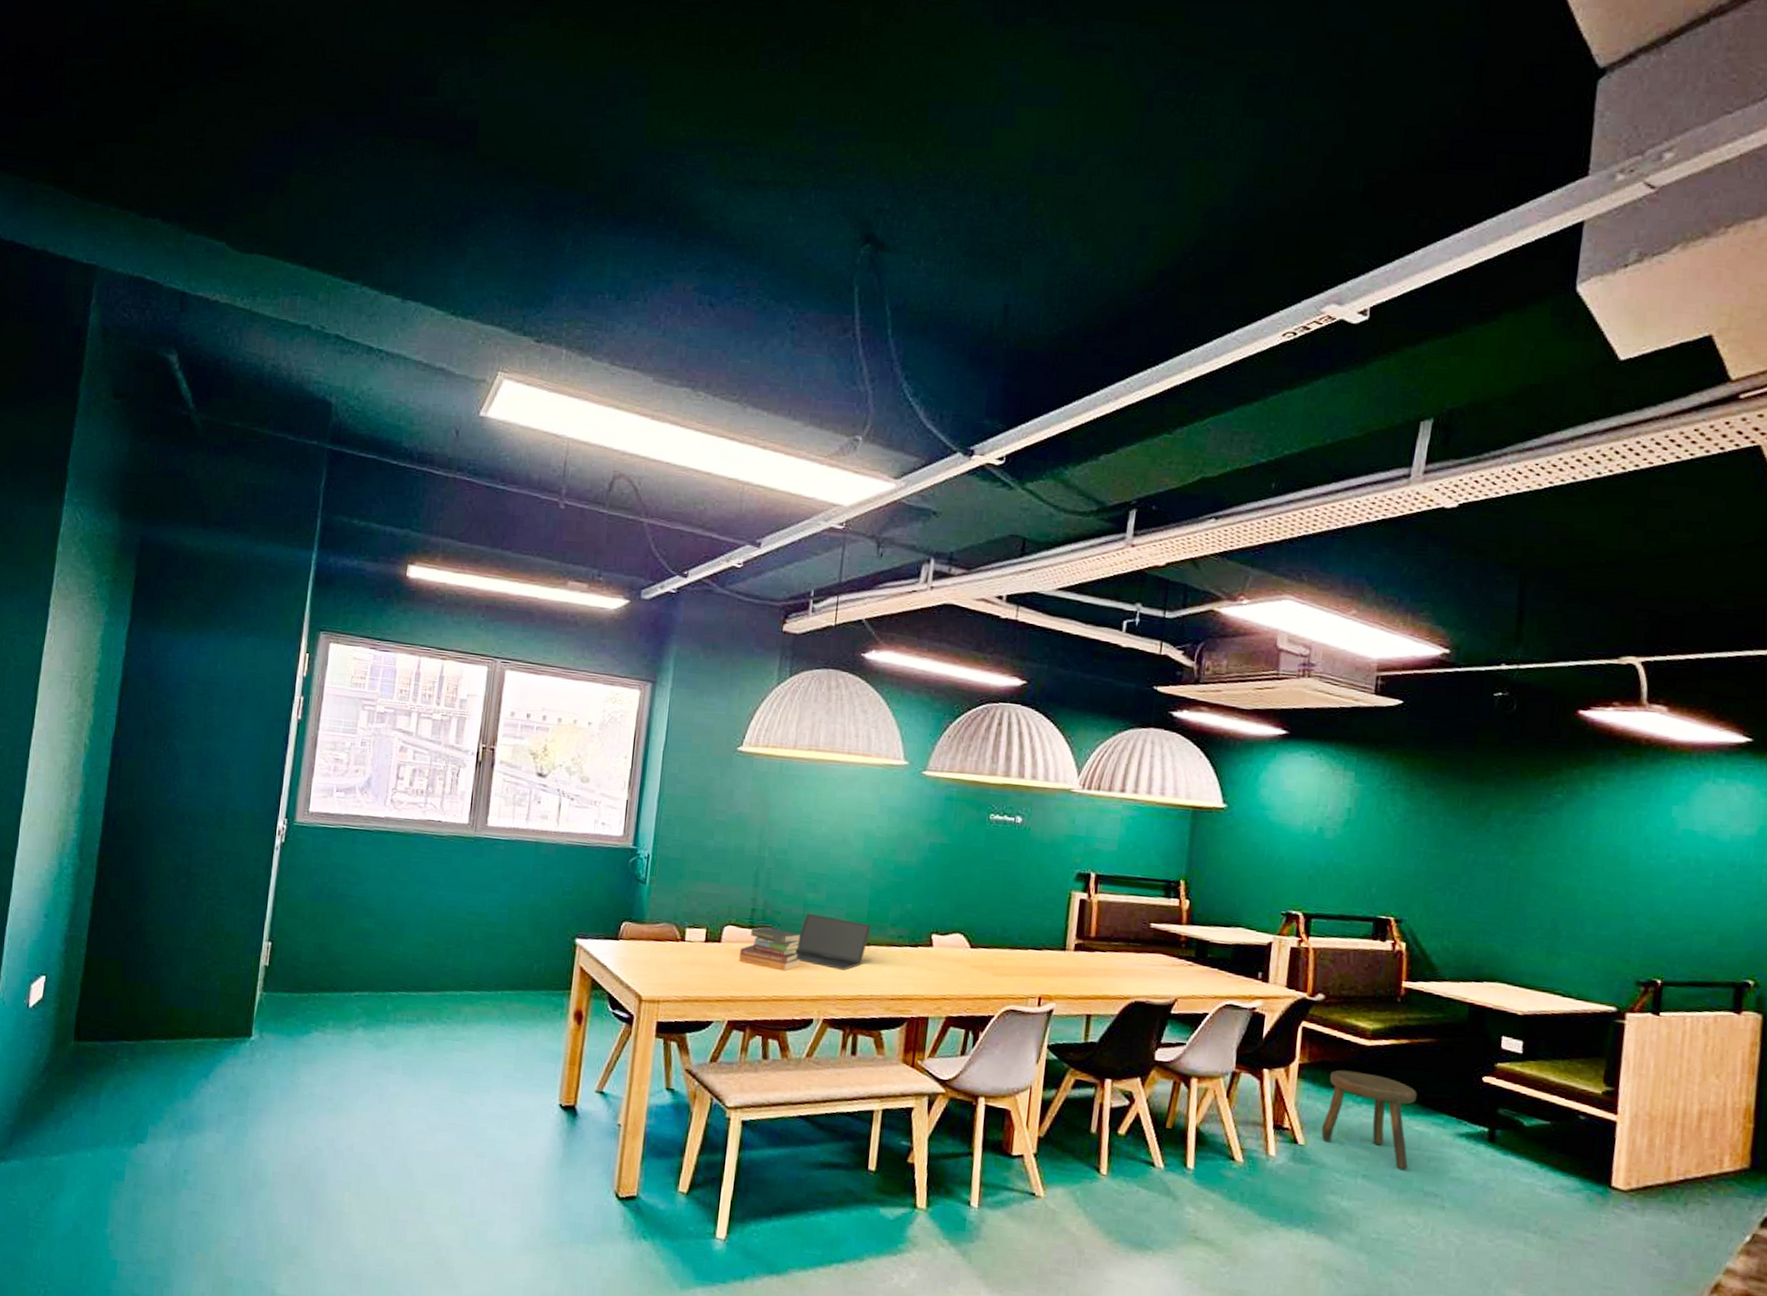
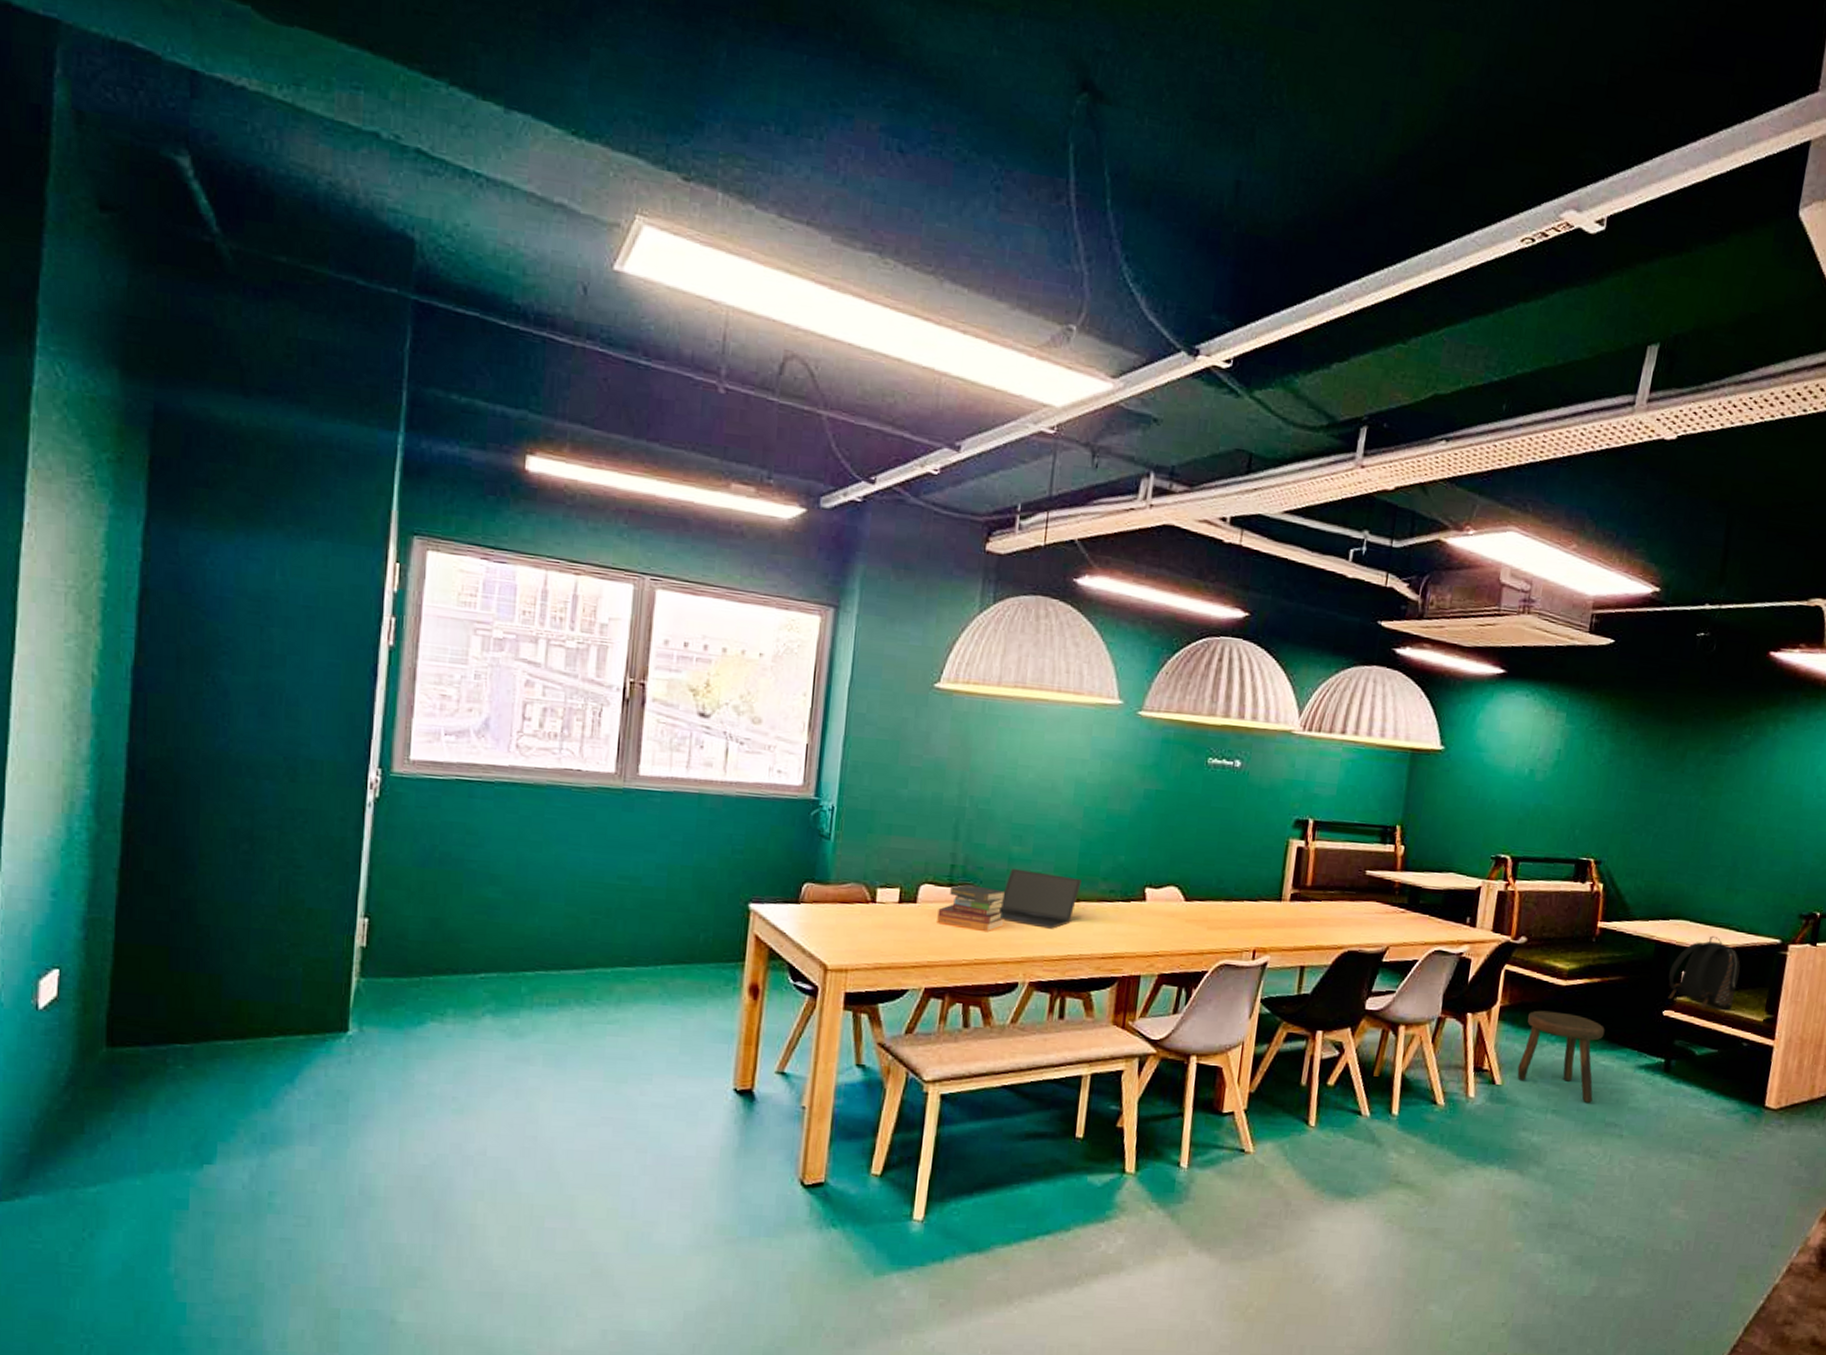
backpack: none [1486,1000,1570,1080] -> present [1668,935,1741,1010]

